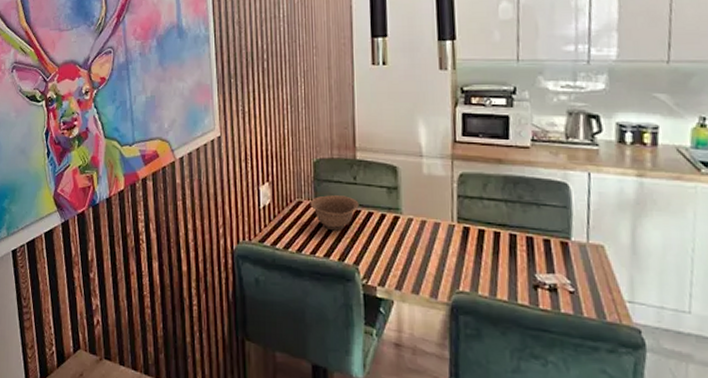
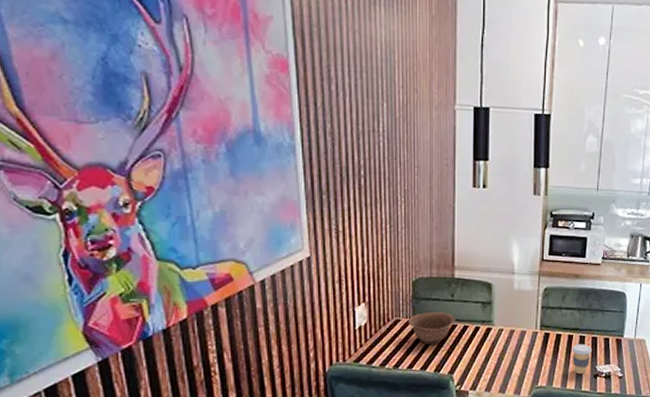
coffee cup: none [500,243,528,282] -> present [572,343,592,374]

